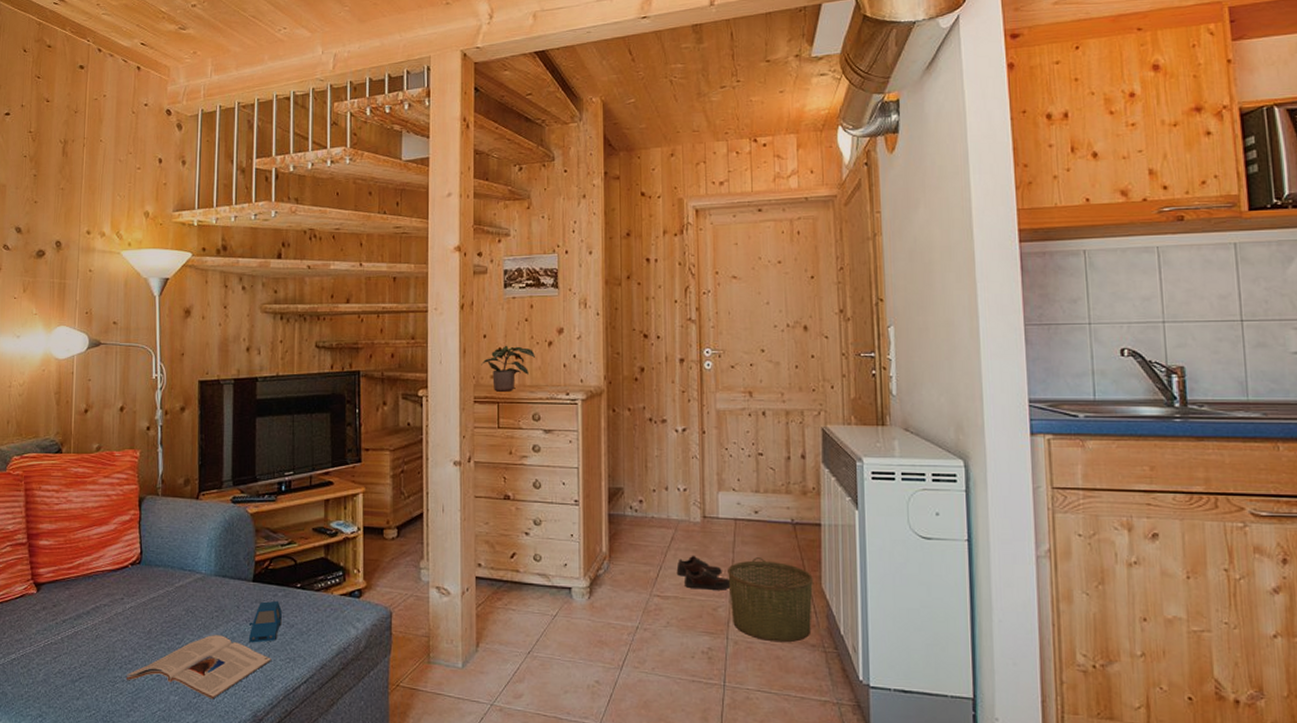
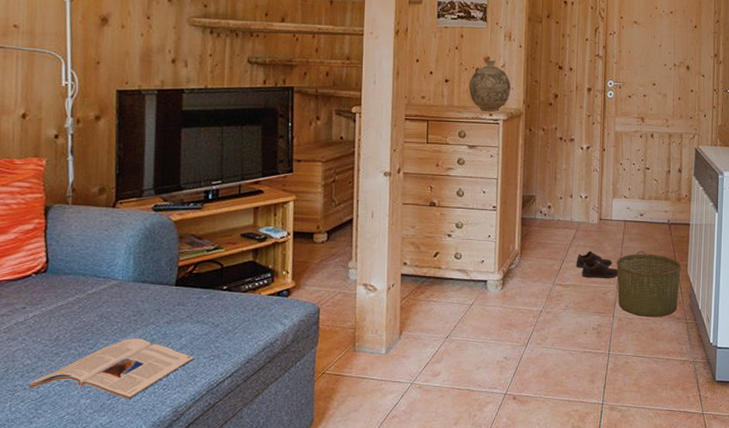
toy car: present [248,600,282,643] -> none [170,302,206,344]
potted plant: present [481,345,535,393] -> none [413,69,463,112]
decorative vase: none [541,331,589,390] -> present [469,60,511,112]

